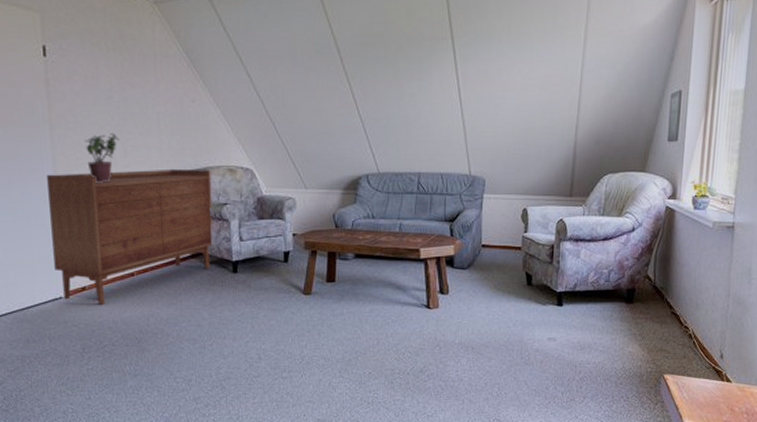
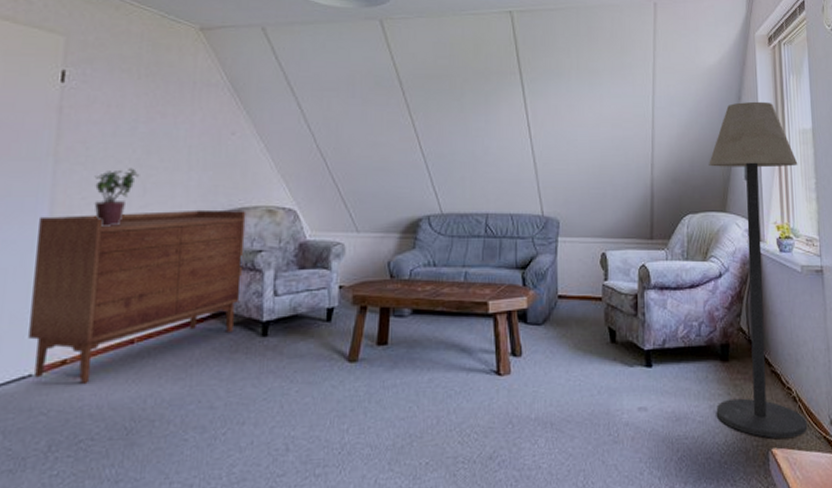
floor lamp: none [617,62,724,368] -> present [709,101,808,439]

